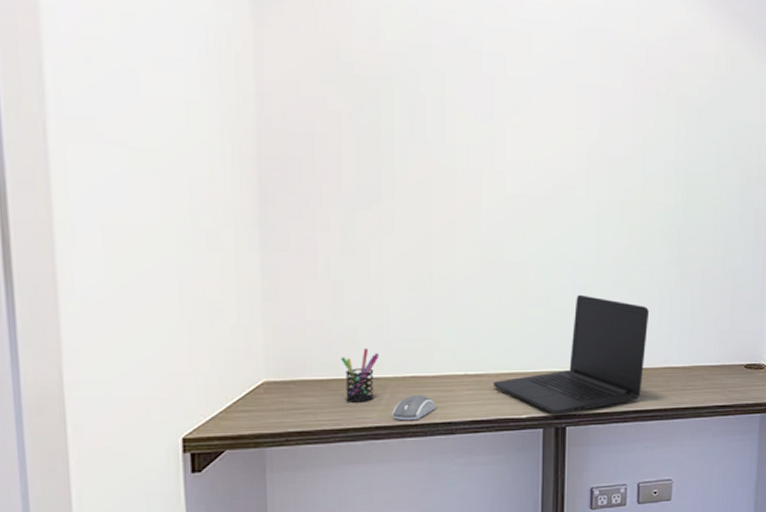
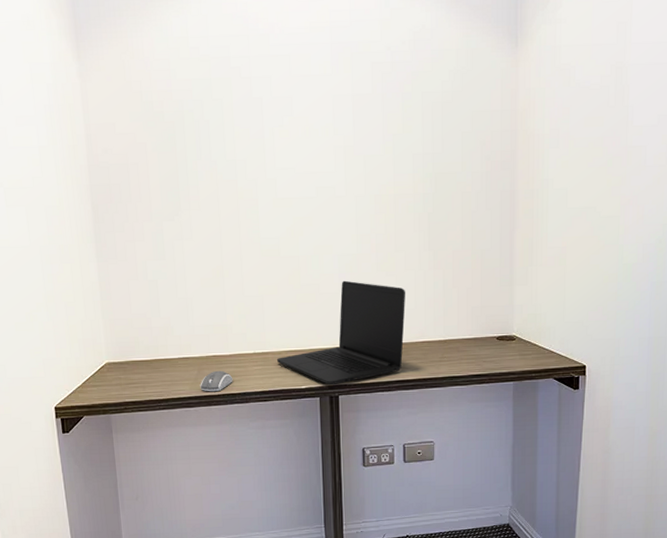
pen holder: present [340,348,379,402] -> none [159,334,187,378]

